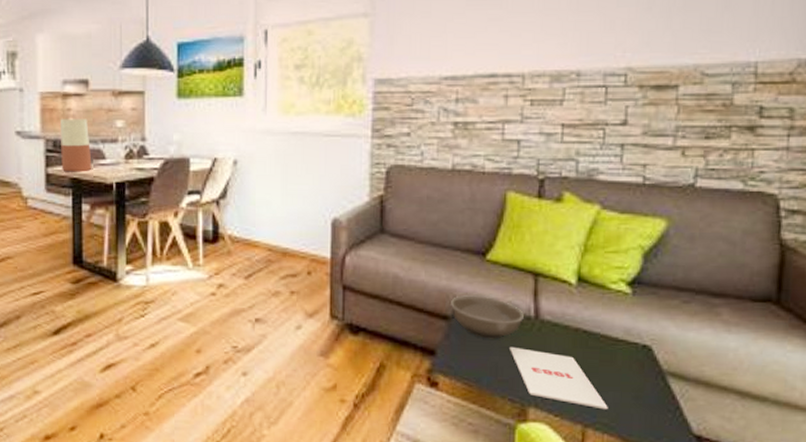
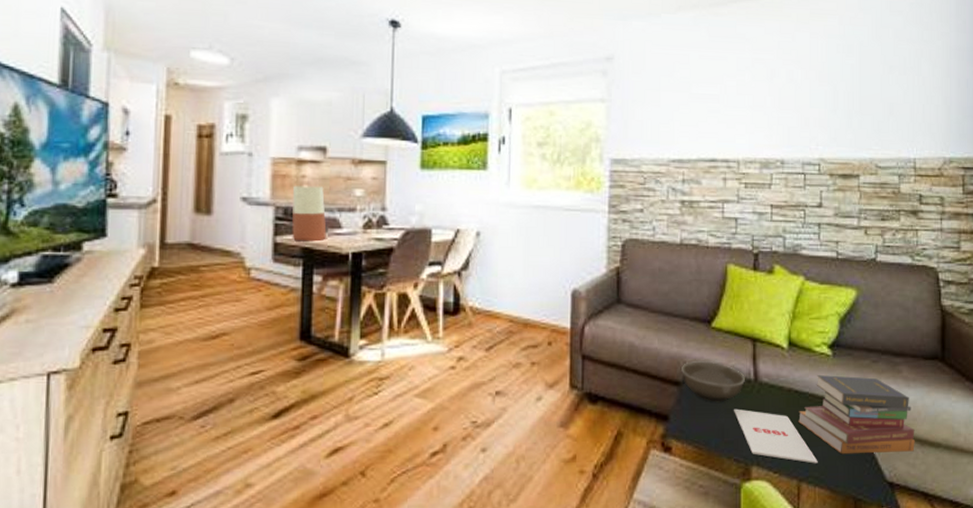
books: none [586,315,734,404] -> present [798,375,915,455]

